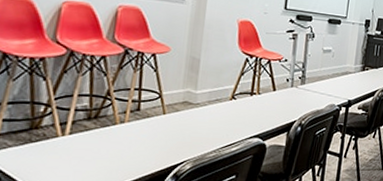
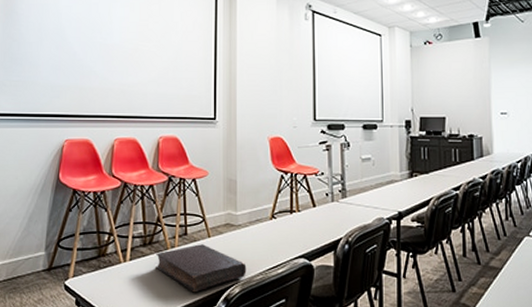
book: none [100,120,201,169] -> present [156,244,247,293]

